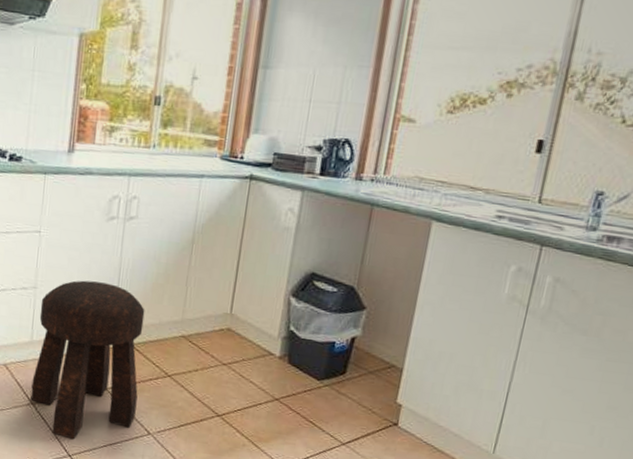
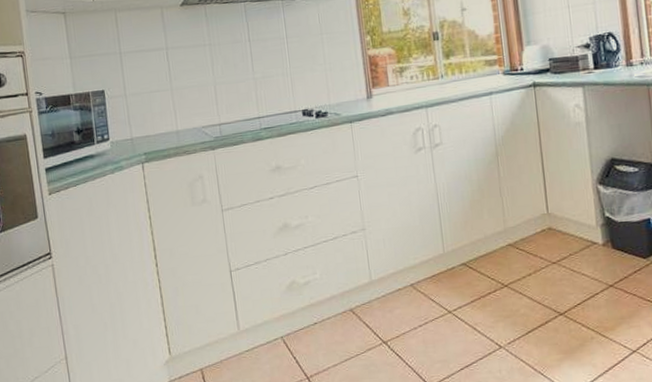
stool: present [30,280,145,440] -> none [371,210,484,370]

